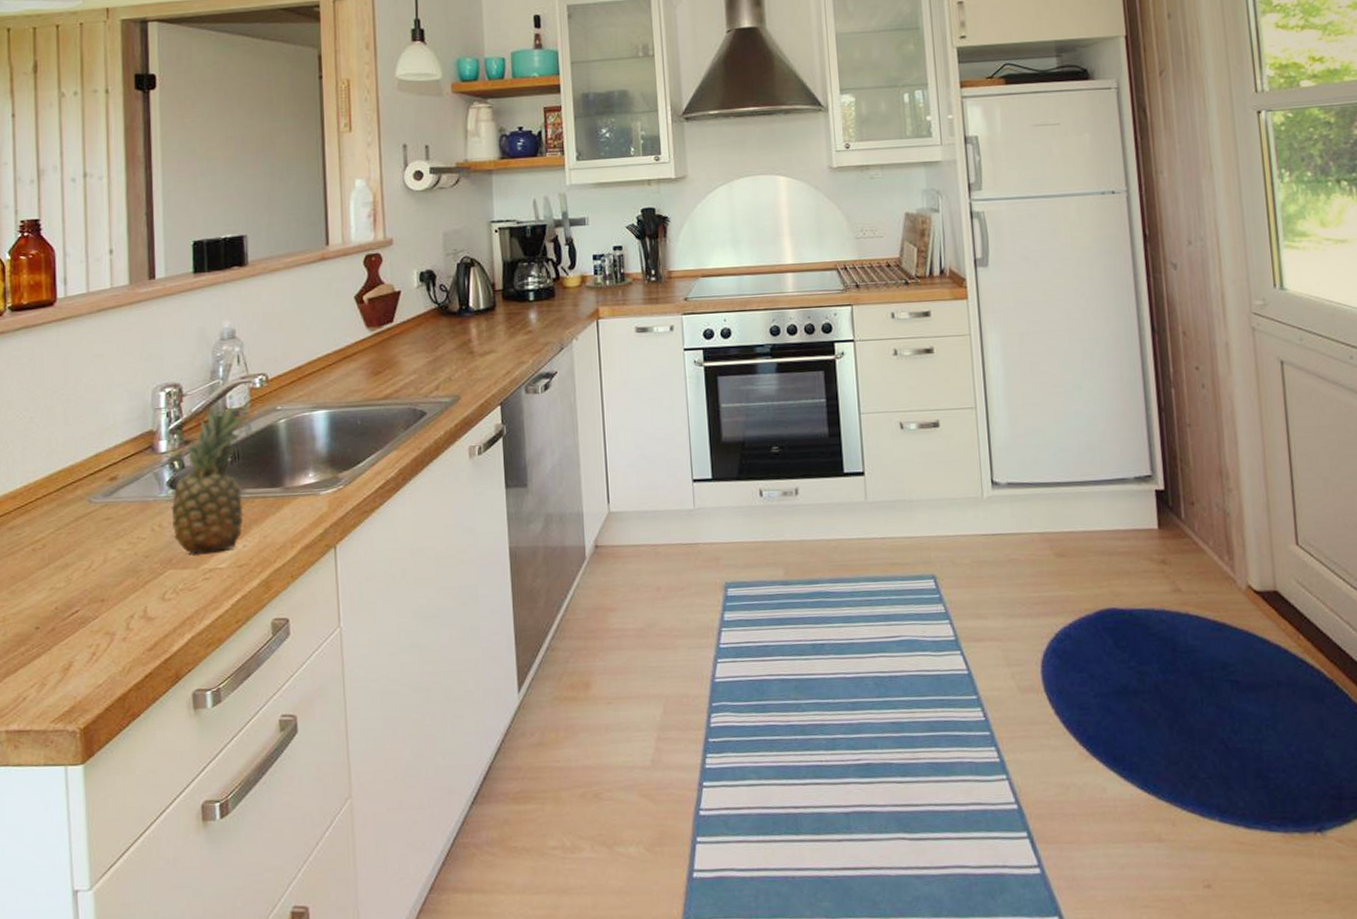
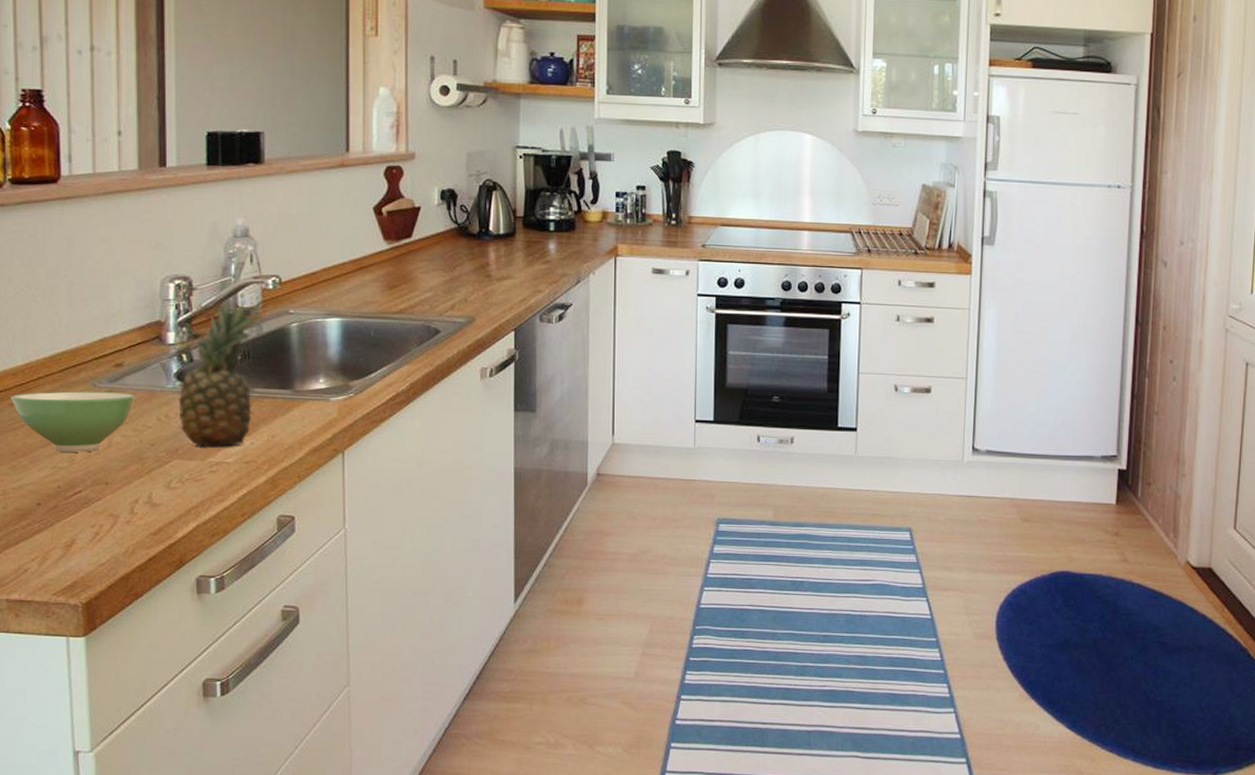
bowl: none [10,506,130,572] -> present [11,391,136,452]

